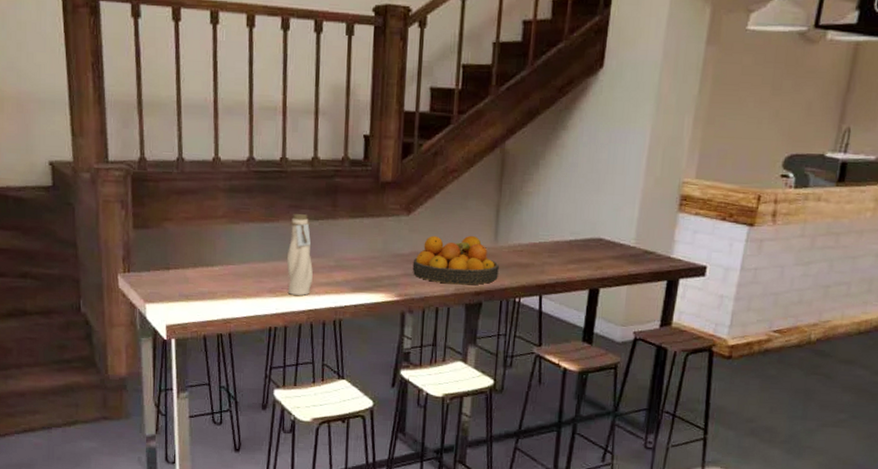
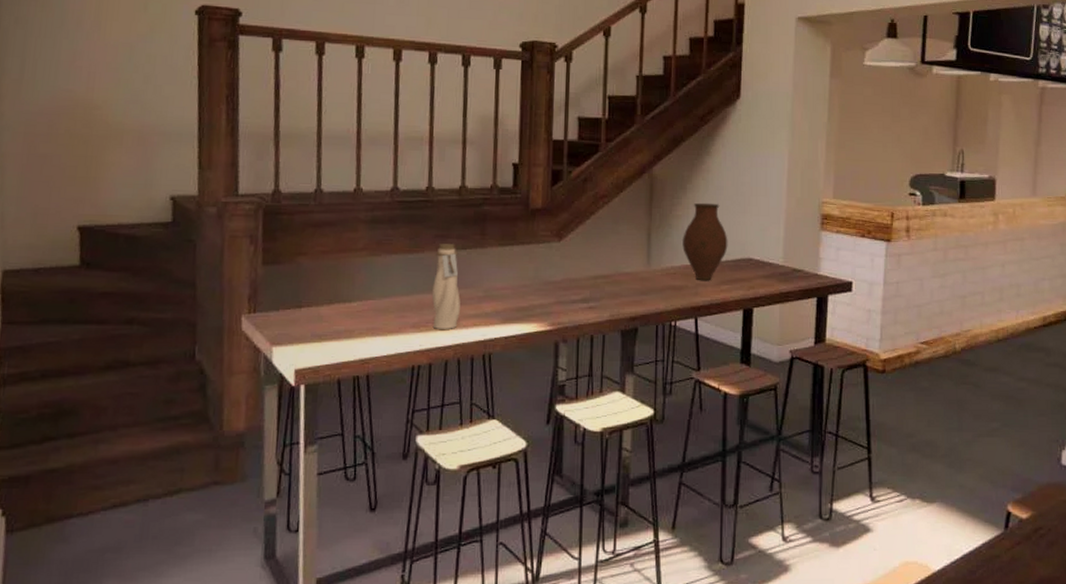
fruit bowl: present [412,235,499,285] -> none [565,259,653,311]
vase: none [531,179,579,260] -> present [682,202,728,281]

